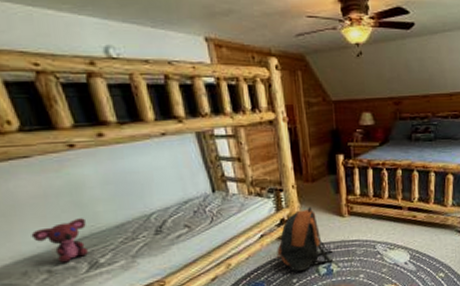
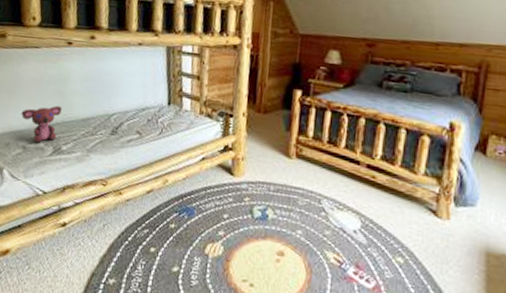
backpack: present [275,207,334,272] -> none [212,139,273,208]

